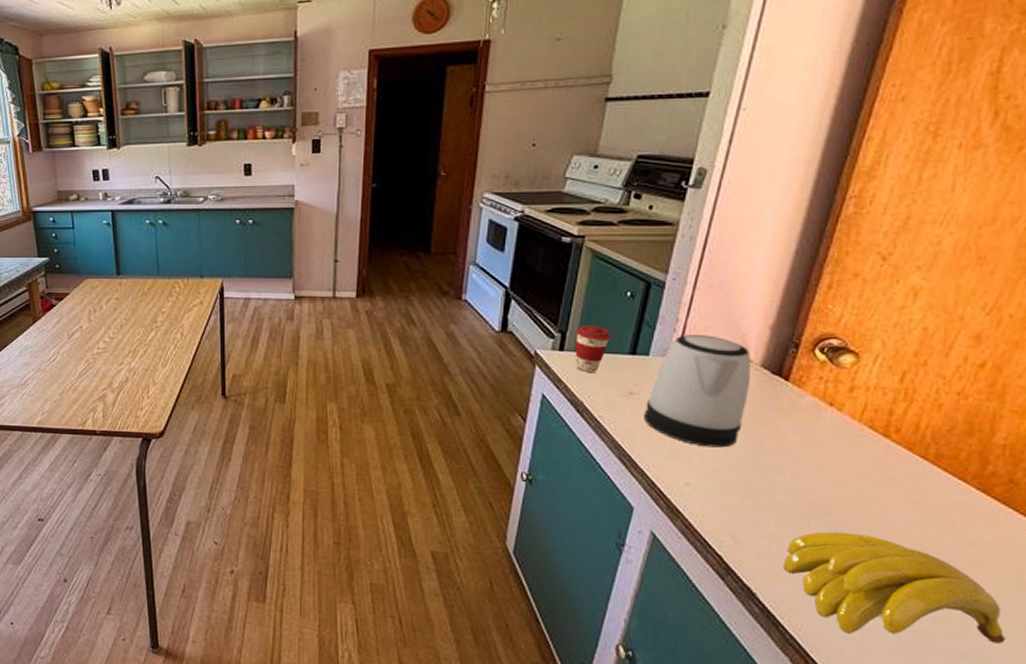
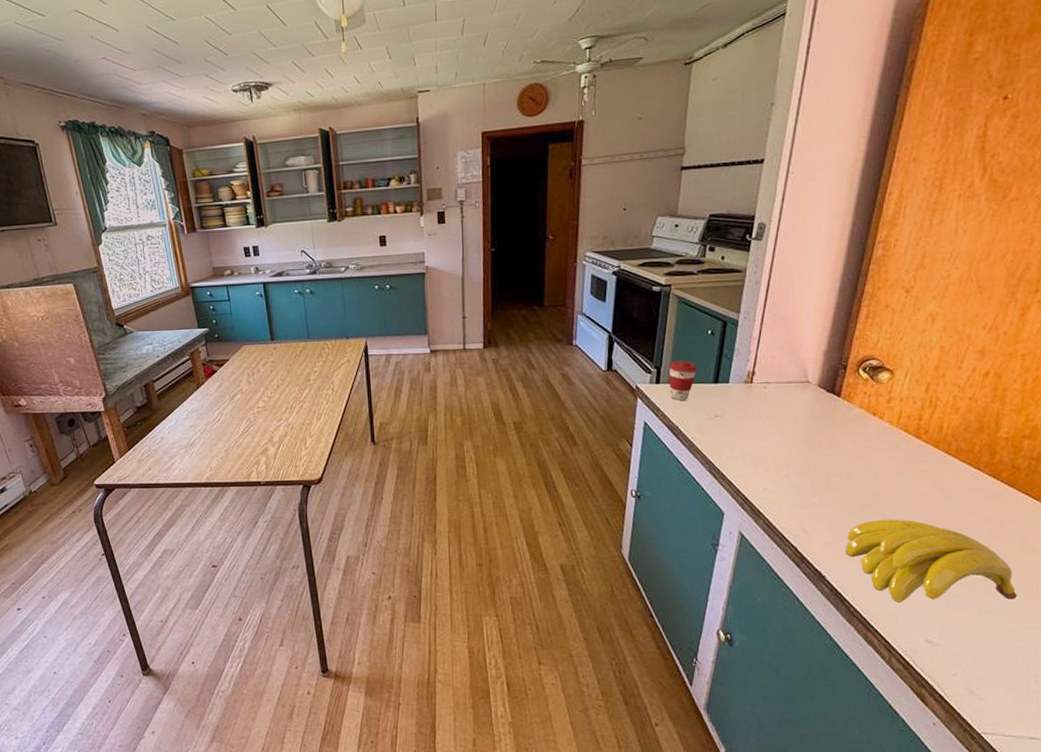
kettle: present [644,335,752,448] -> none [728,363,811,457]

